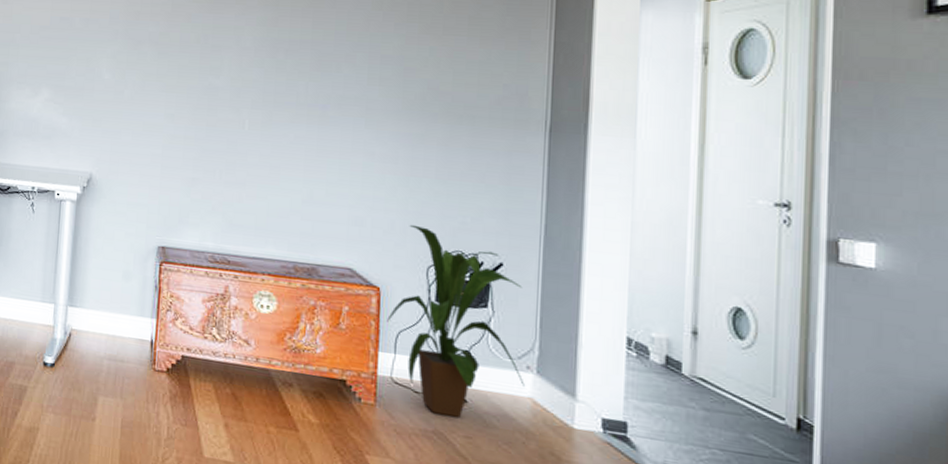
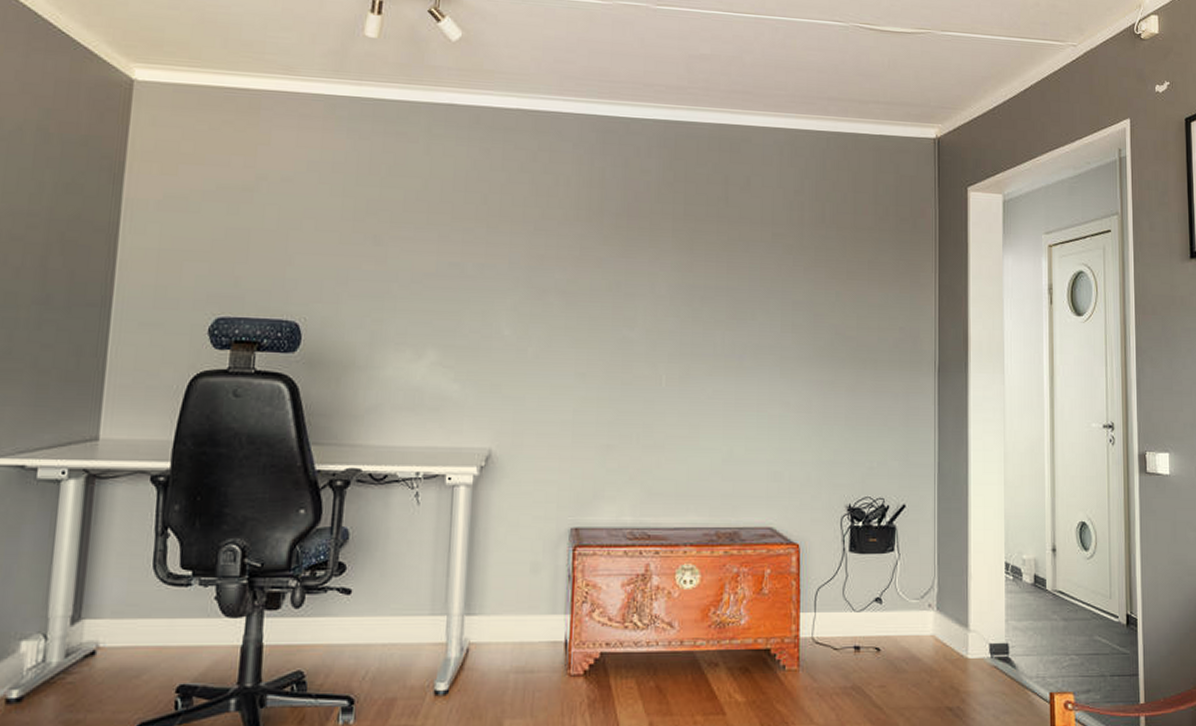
house plant: present [387,224,525,417] -> none [807,474,927,668]

